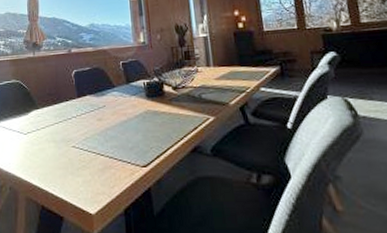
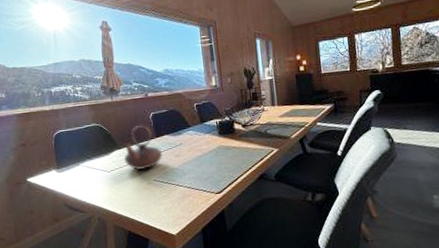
teapot: none [43,82,84,133] -> present [124,124,163,170]

